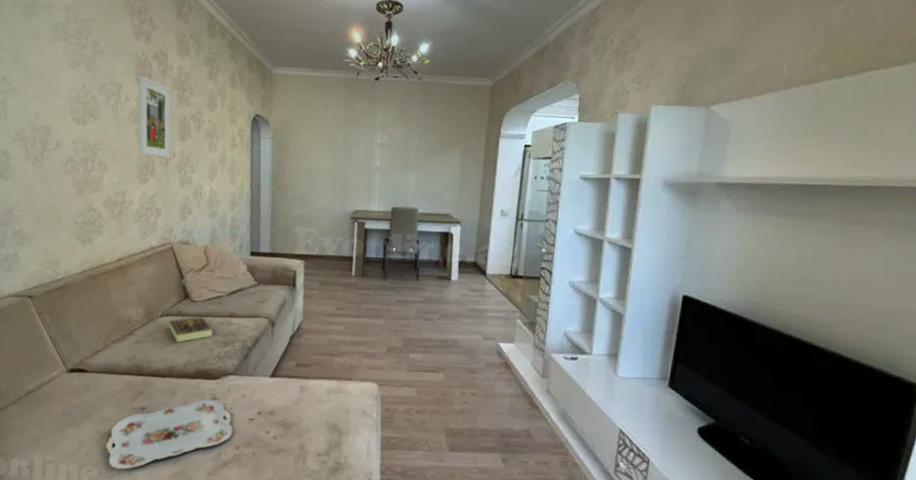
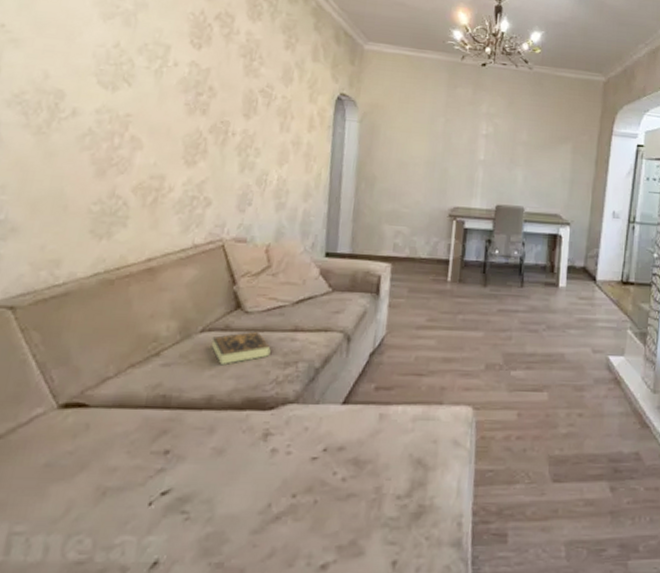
serving tray: present [106,399,233,470] -> none [107,435,290,537]
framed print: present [137,75,171,159] -> none [186,37,236,138]

